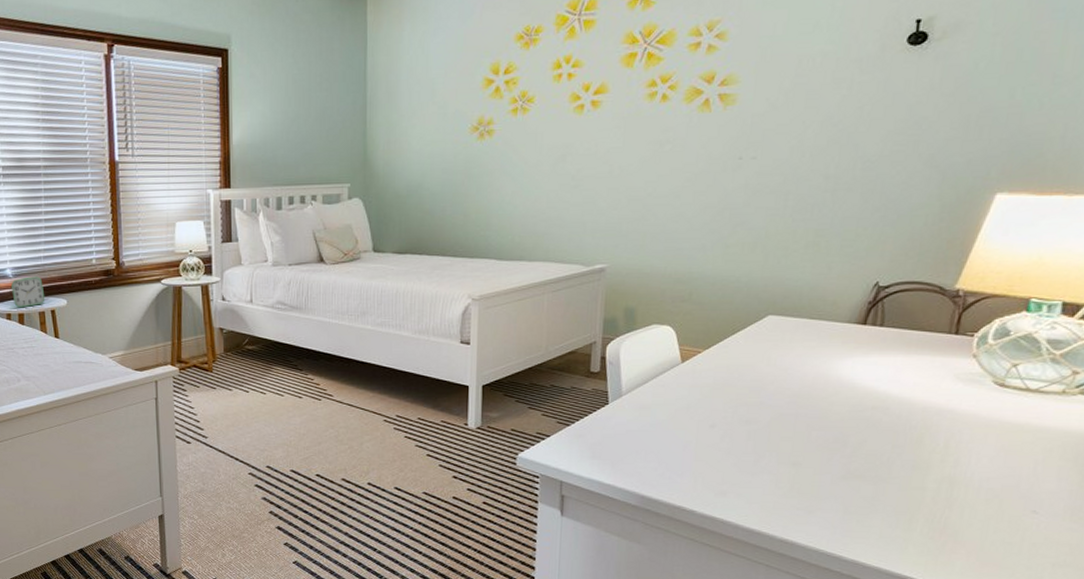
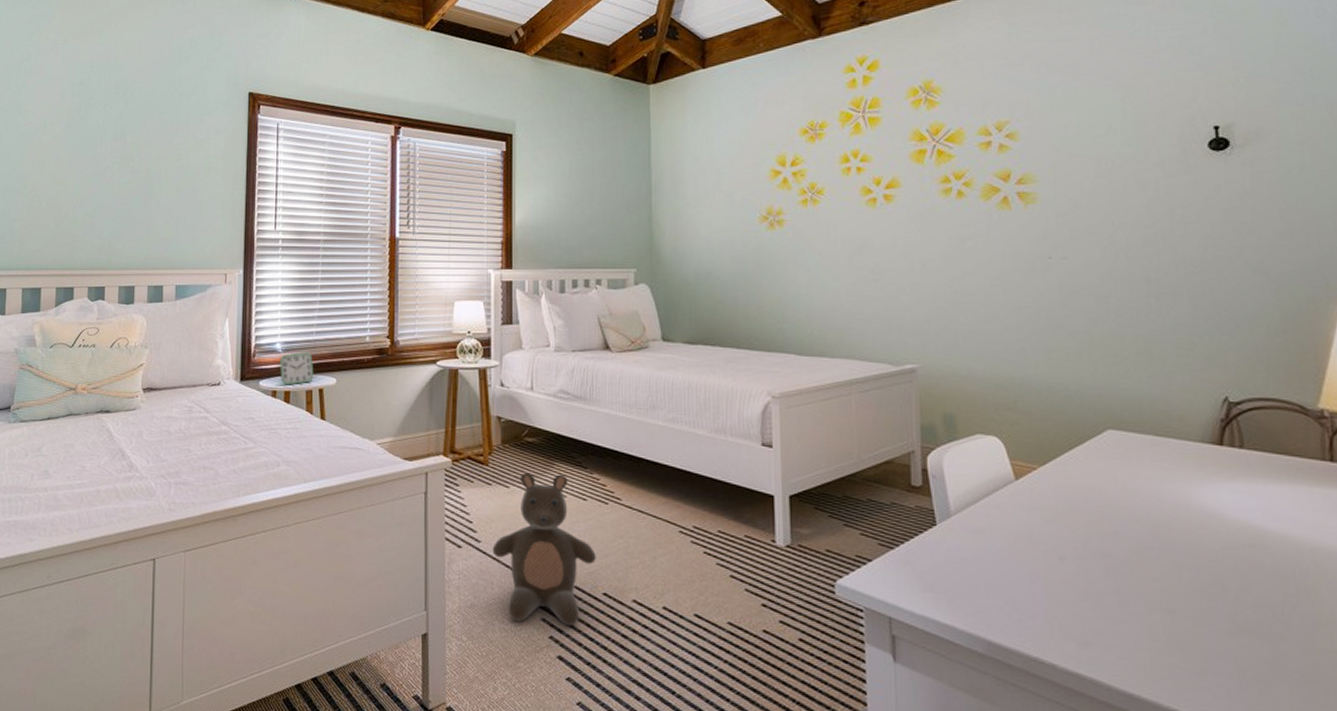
stuffed bear: none [218,377,310,503] -> present [492,473,596,627]

